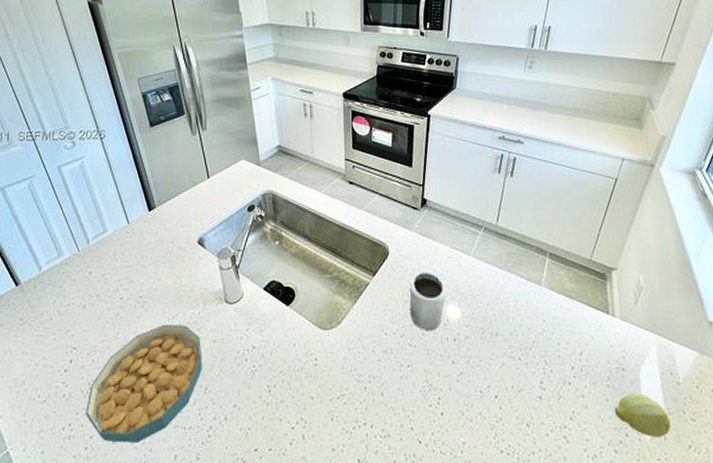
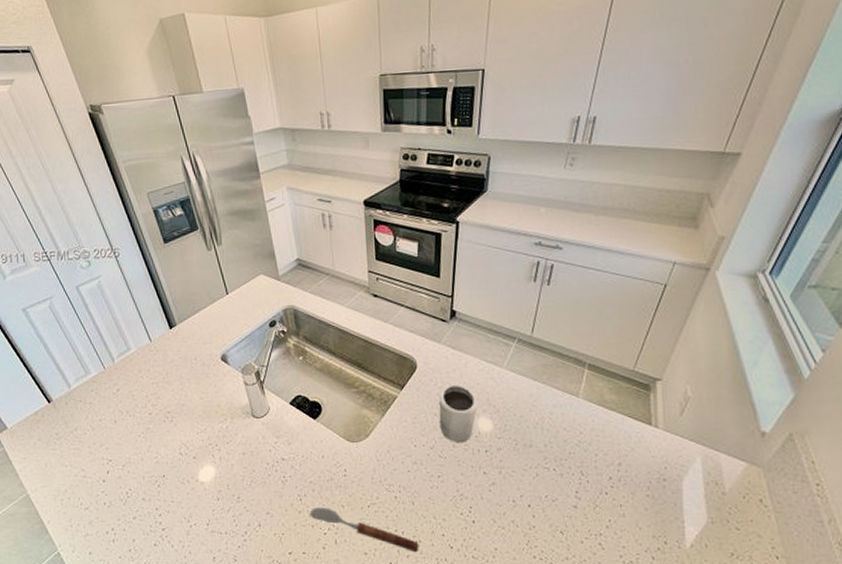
cereal bowl: present [85,324,202,443] -> none [126,437,234,546]
soupspoon: none [278,399,388,448] -> present [309,507,419,553]
fruit: present [614,393,671,437] -> none [653,502,712,545]

